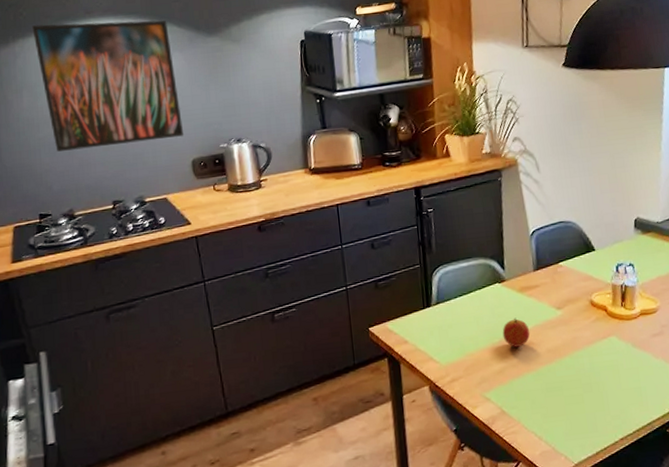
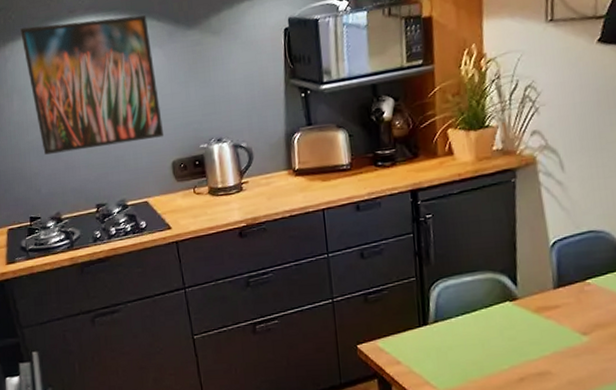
fruit: present [502,317,530,348] -> none [512,342,548,376]

